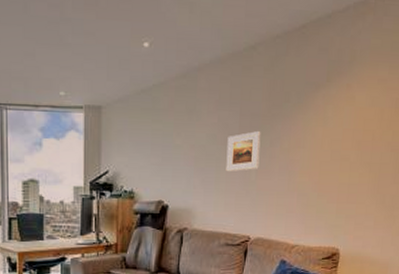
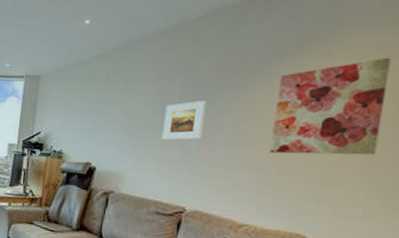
wall art: none [311,90,389,178] -> present [270,57,392,155]

